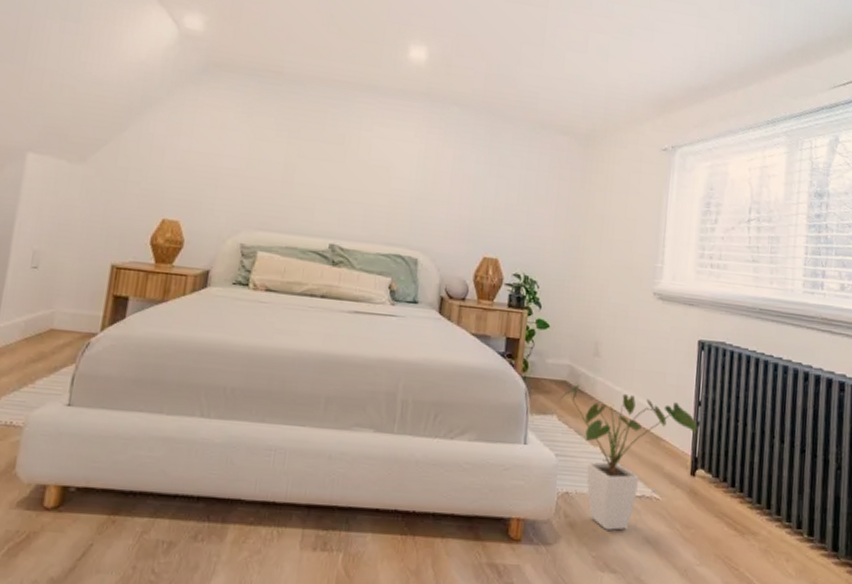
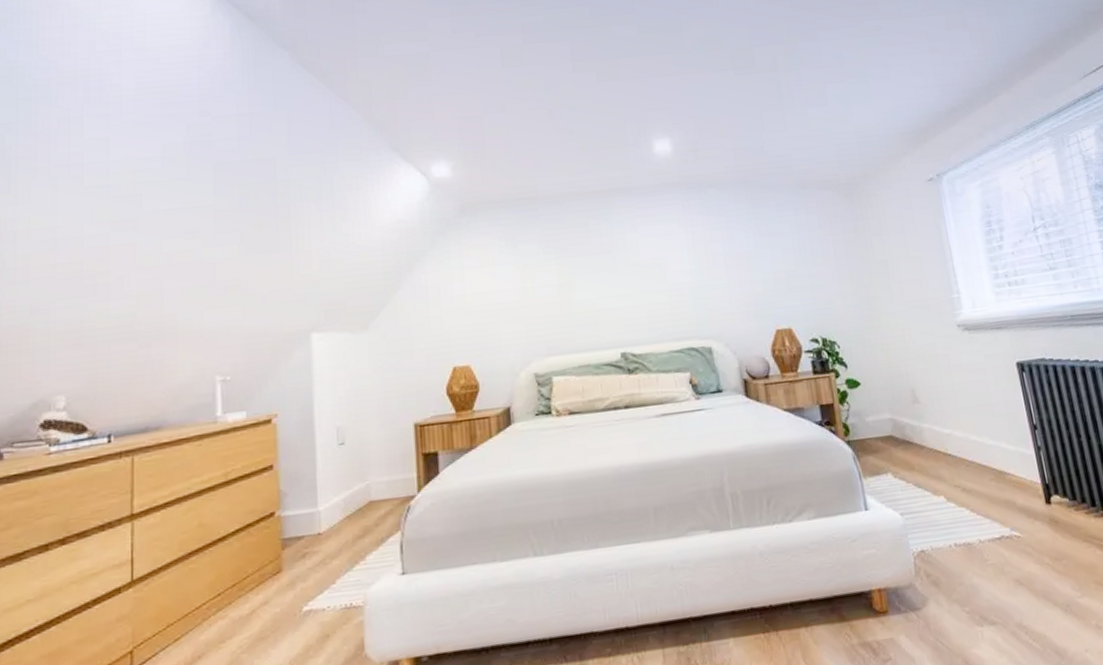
house plant: present [559,384,697,530] -> none [889,431,1040,581]

